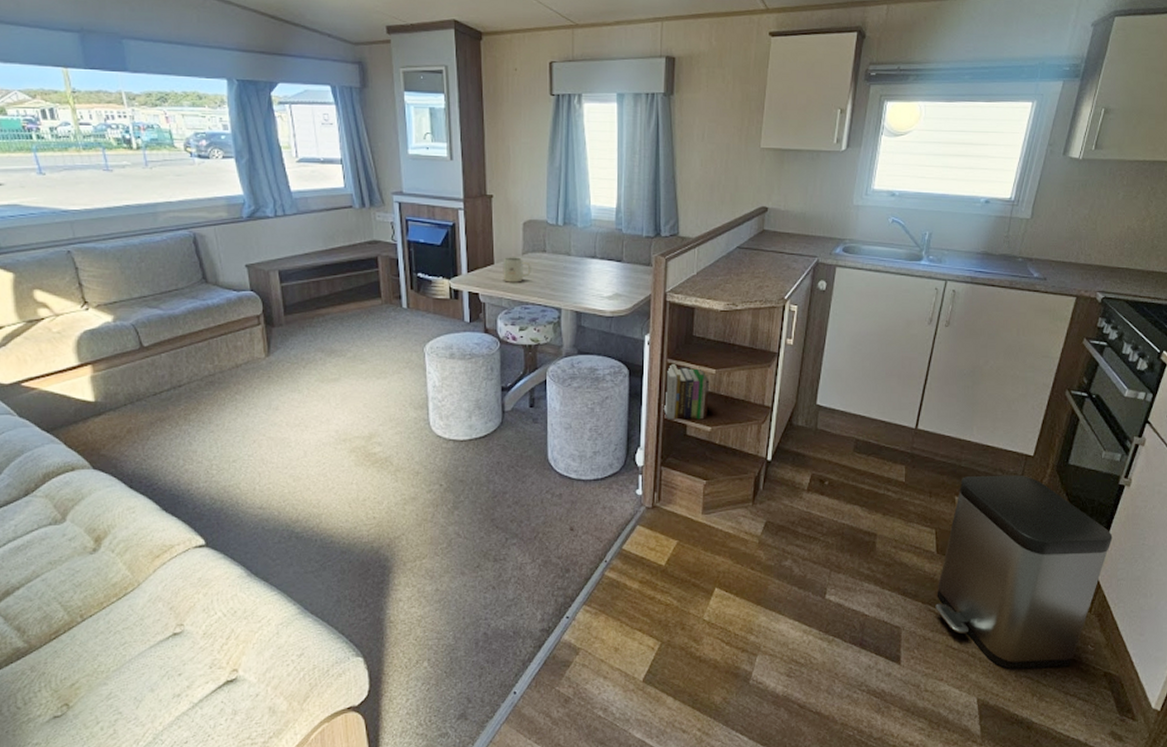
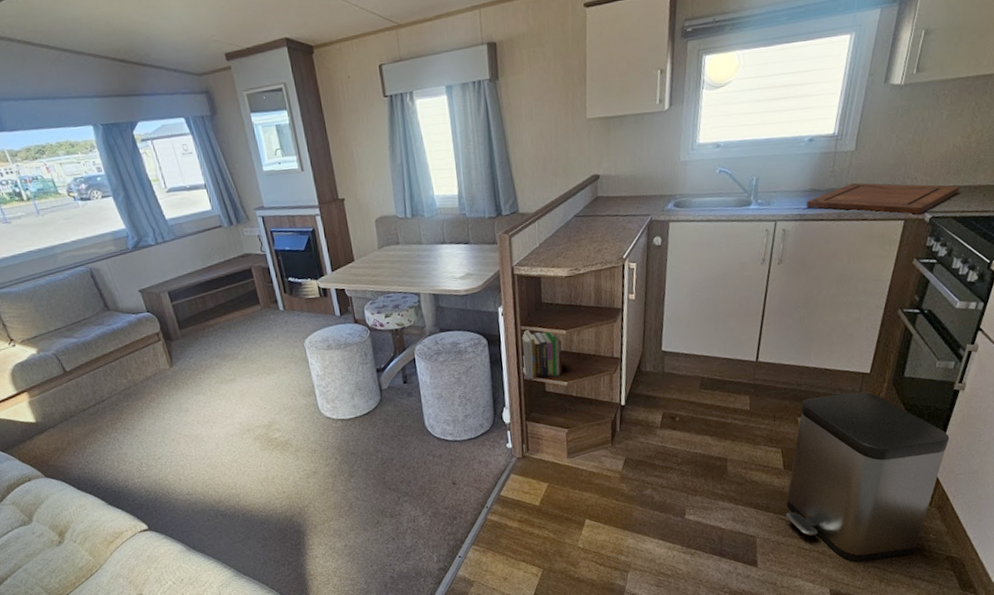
mug: present [503,257,531,282] -> none [362,251,389,276]
cutting board: none [978,251,1133,293] -> present [806,182,960,215]

